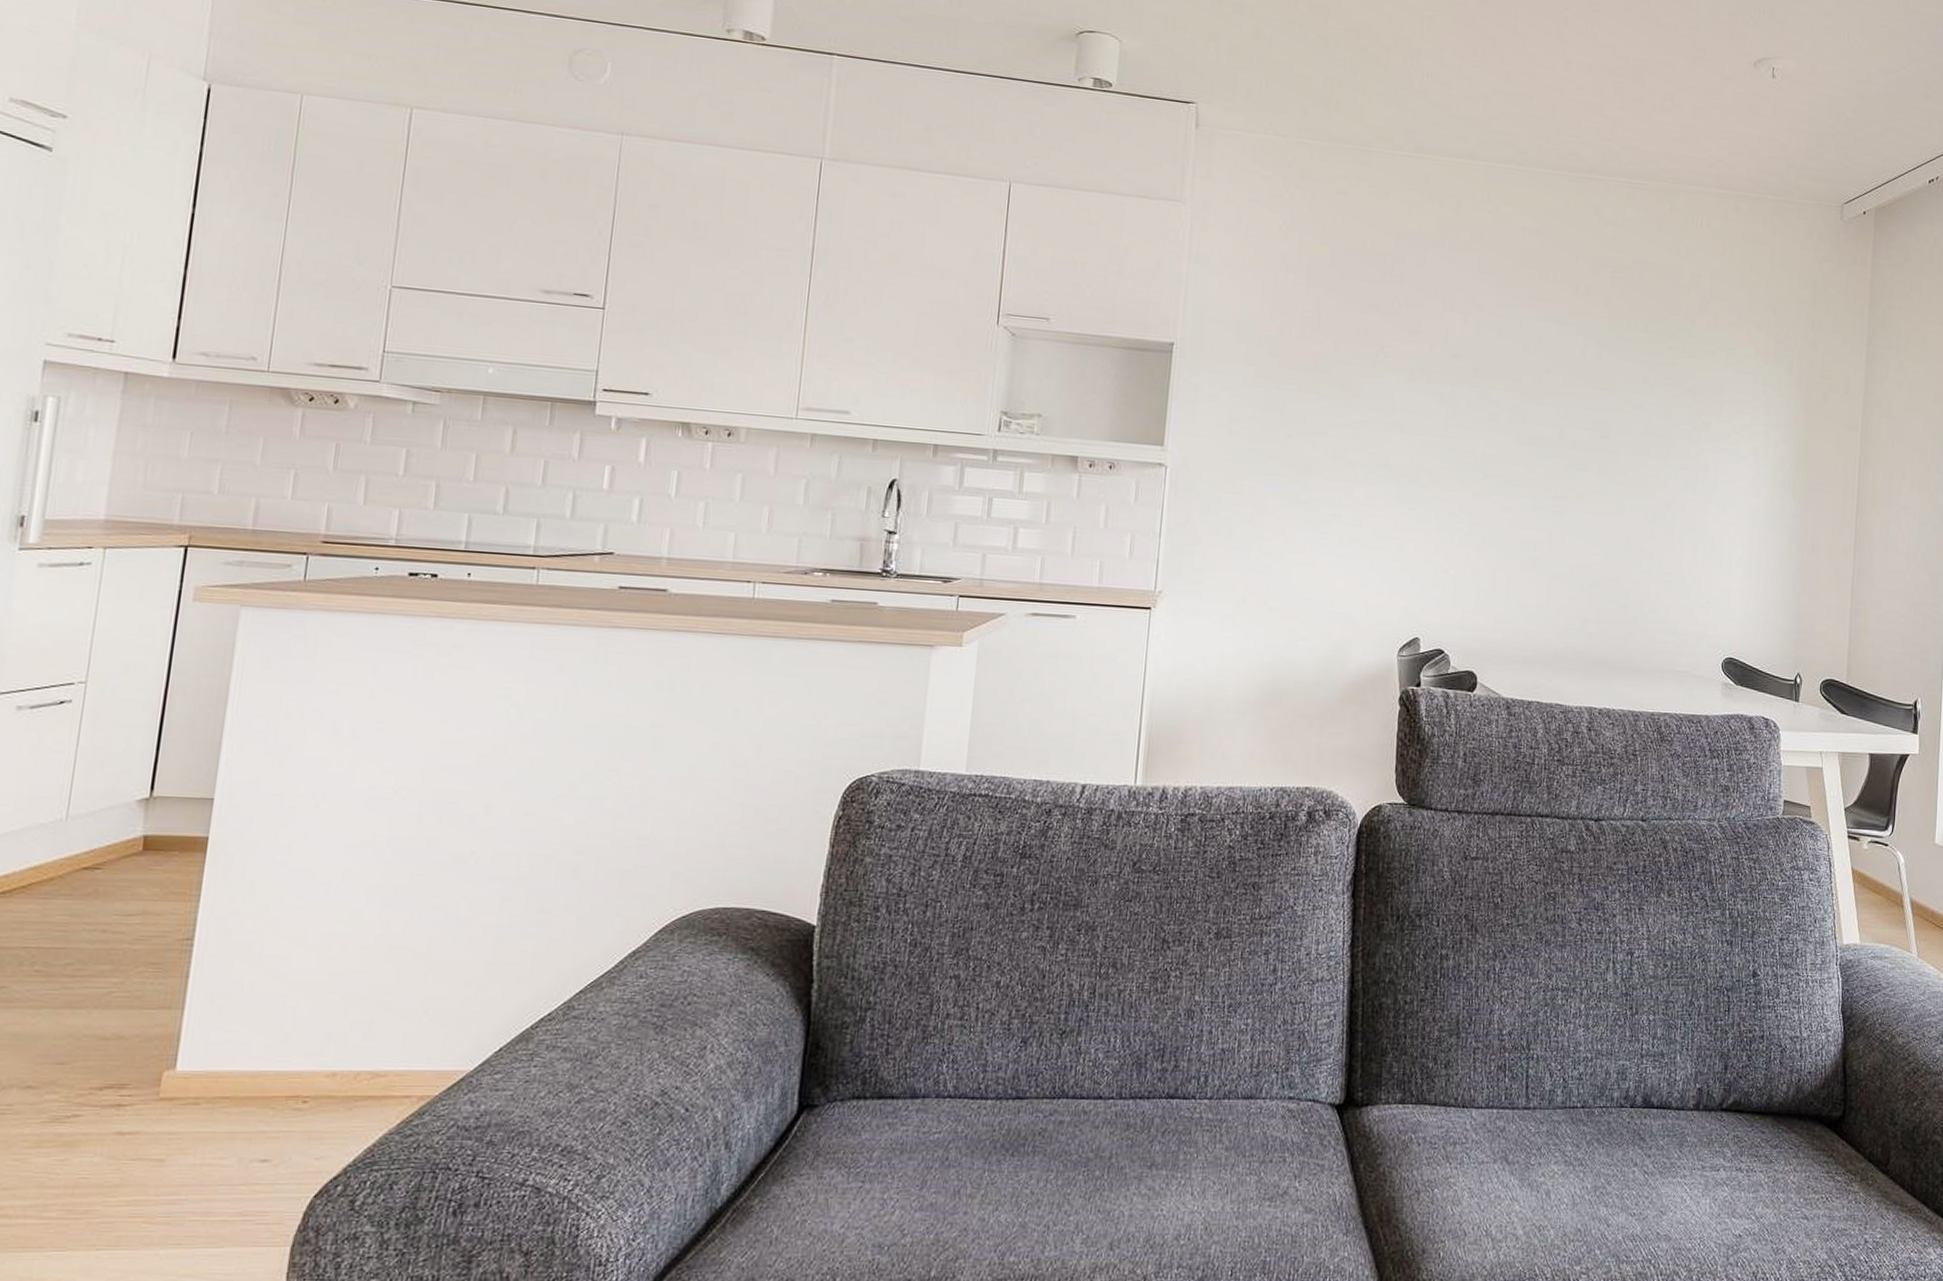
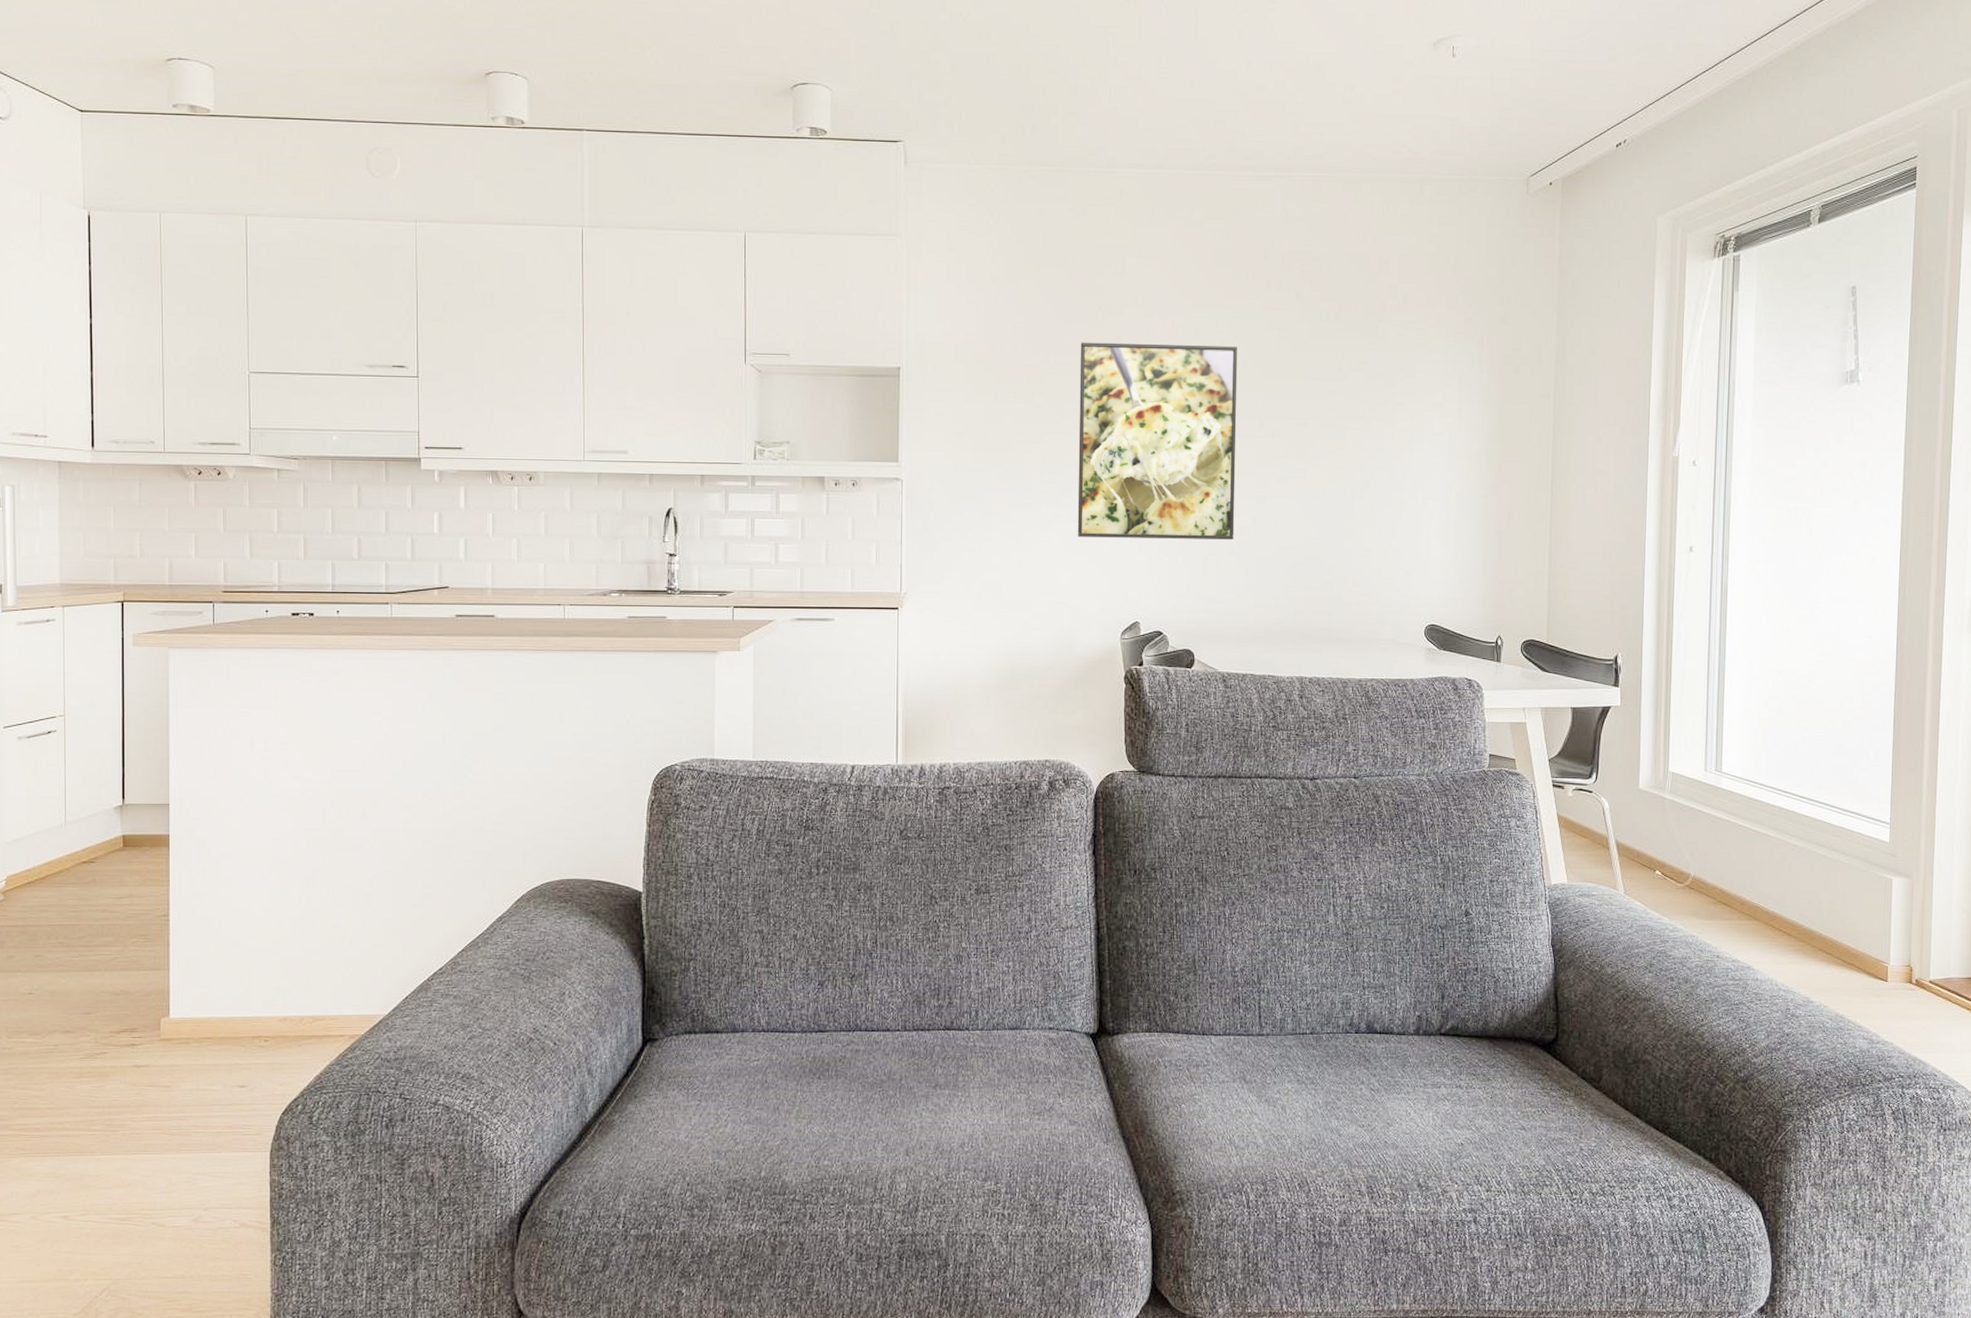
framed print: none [1357,332,1541,555] -> present [1077,342,1238,540]

